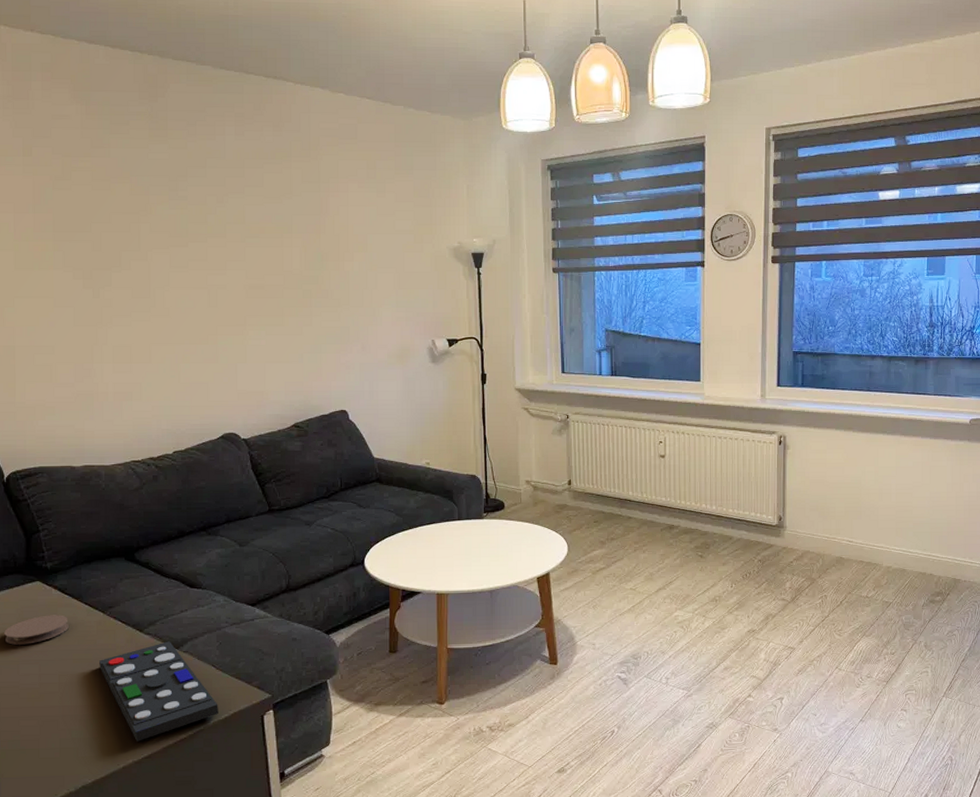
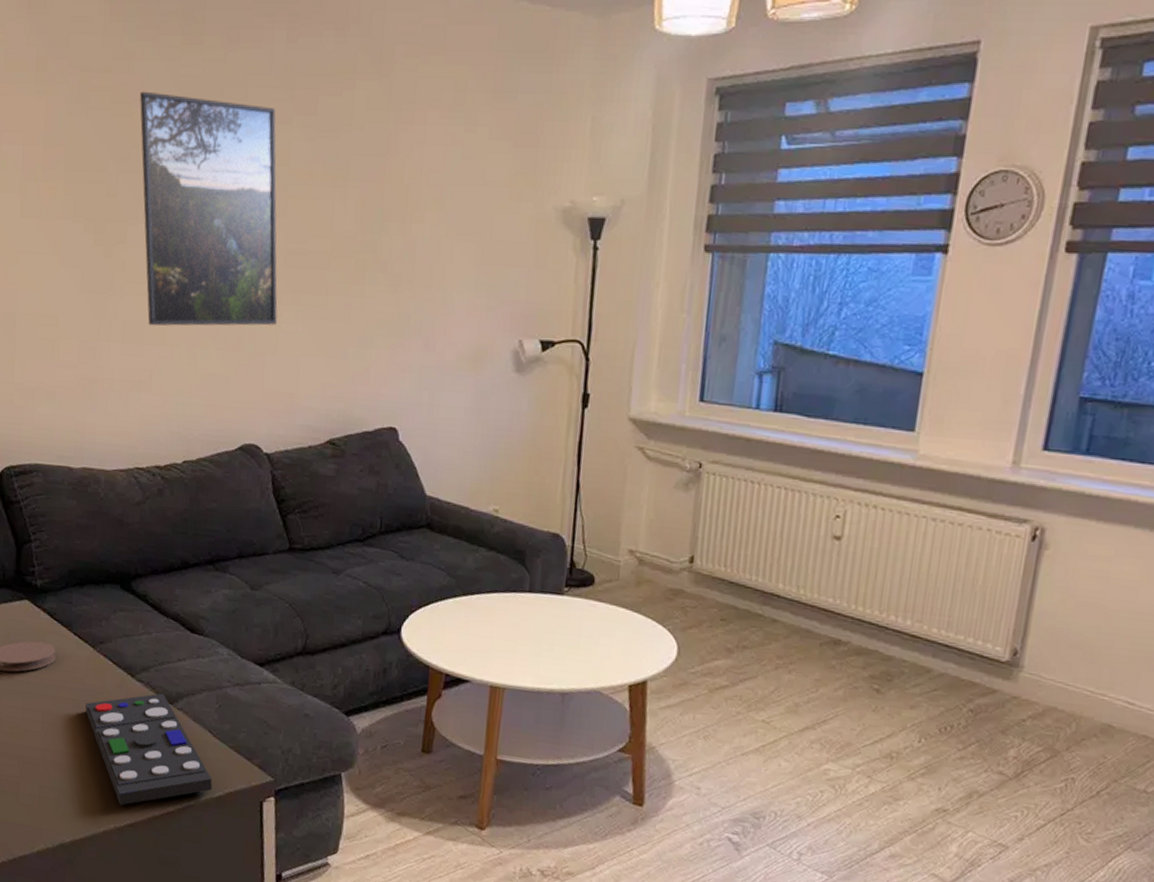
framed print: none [116,171,244,349] -> present [140,91,278,326]

